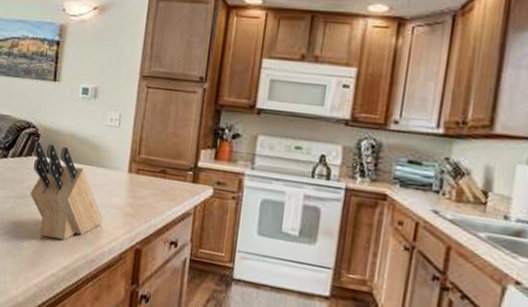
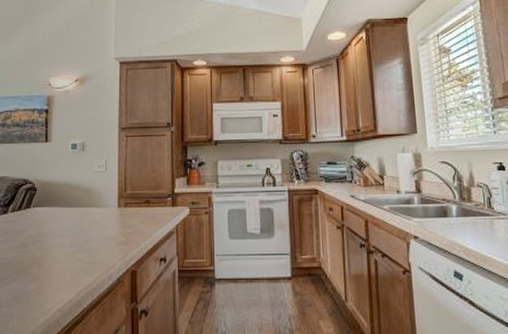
knife block: present [30,140,104,241] -> none [31,194,101,277]

